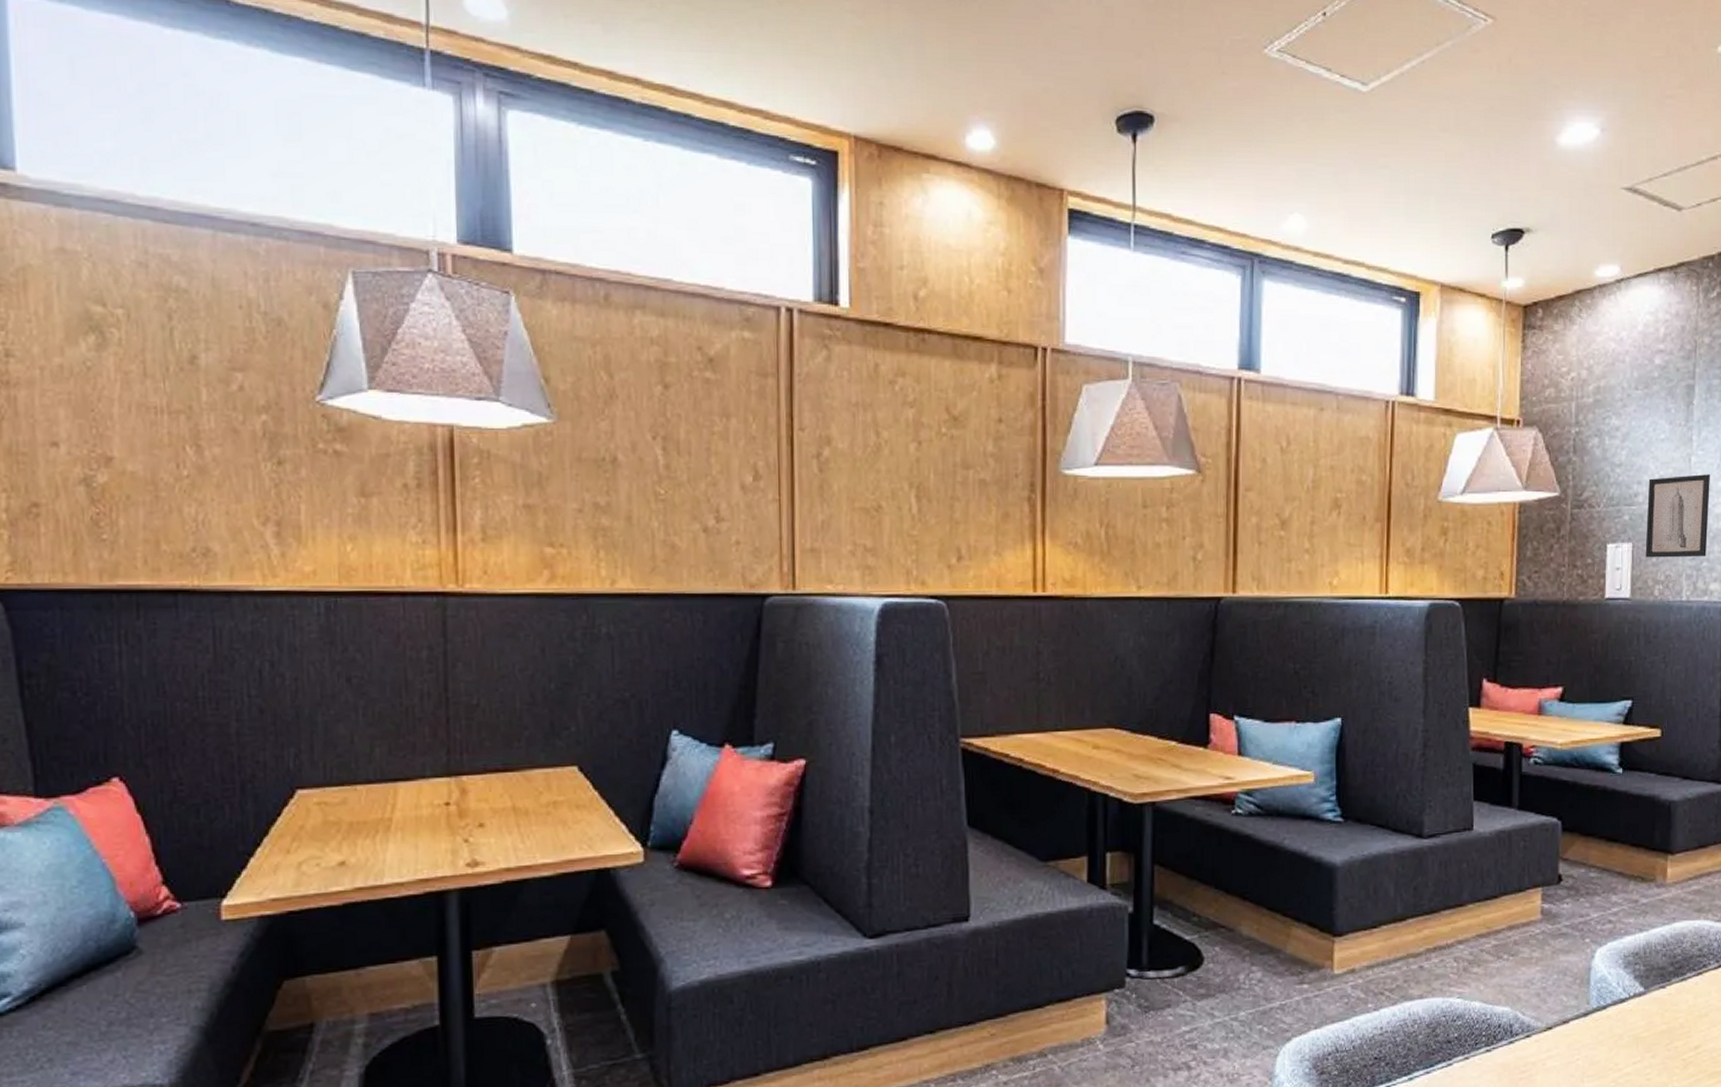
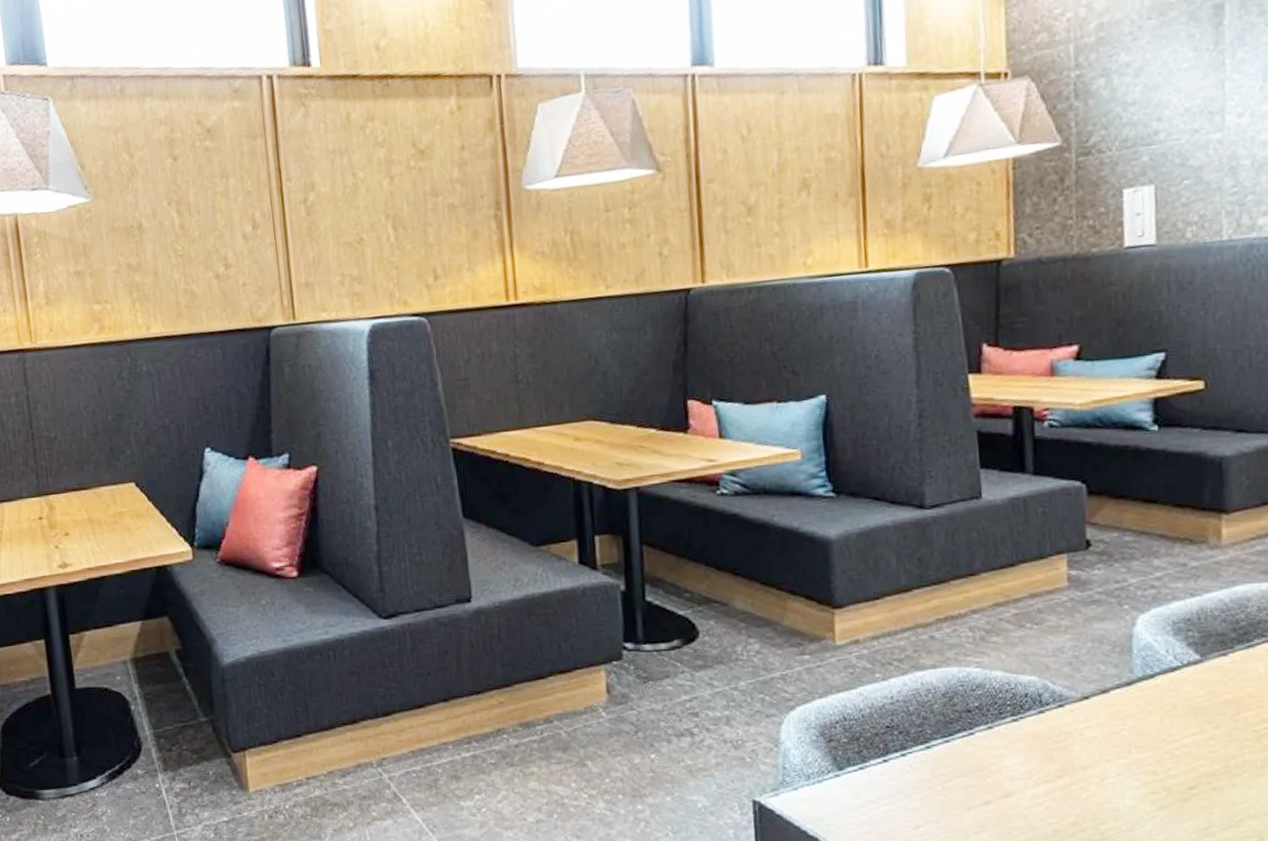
wall art: present [1645,474,1710,558] -> none [1171,99,1252,199]

